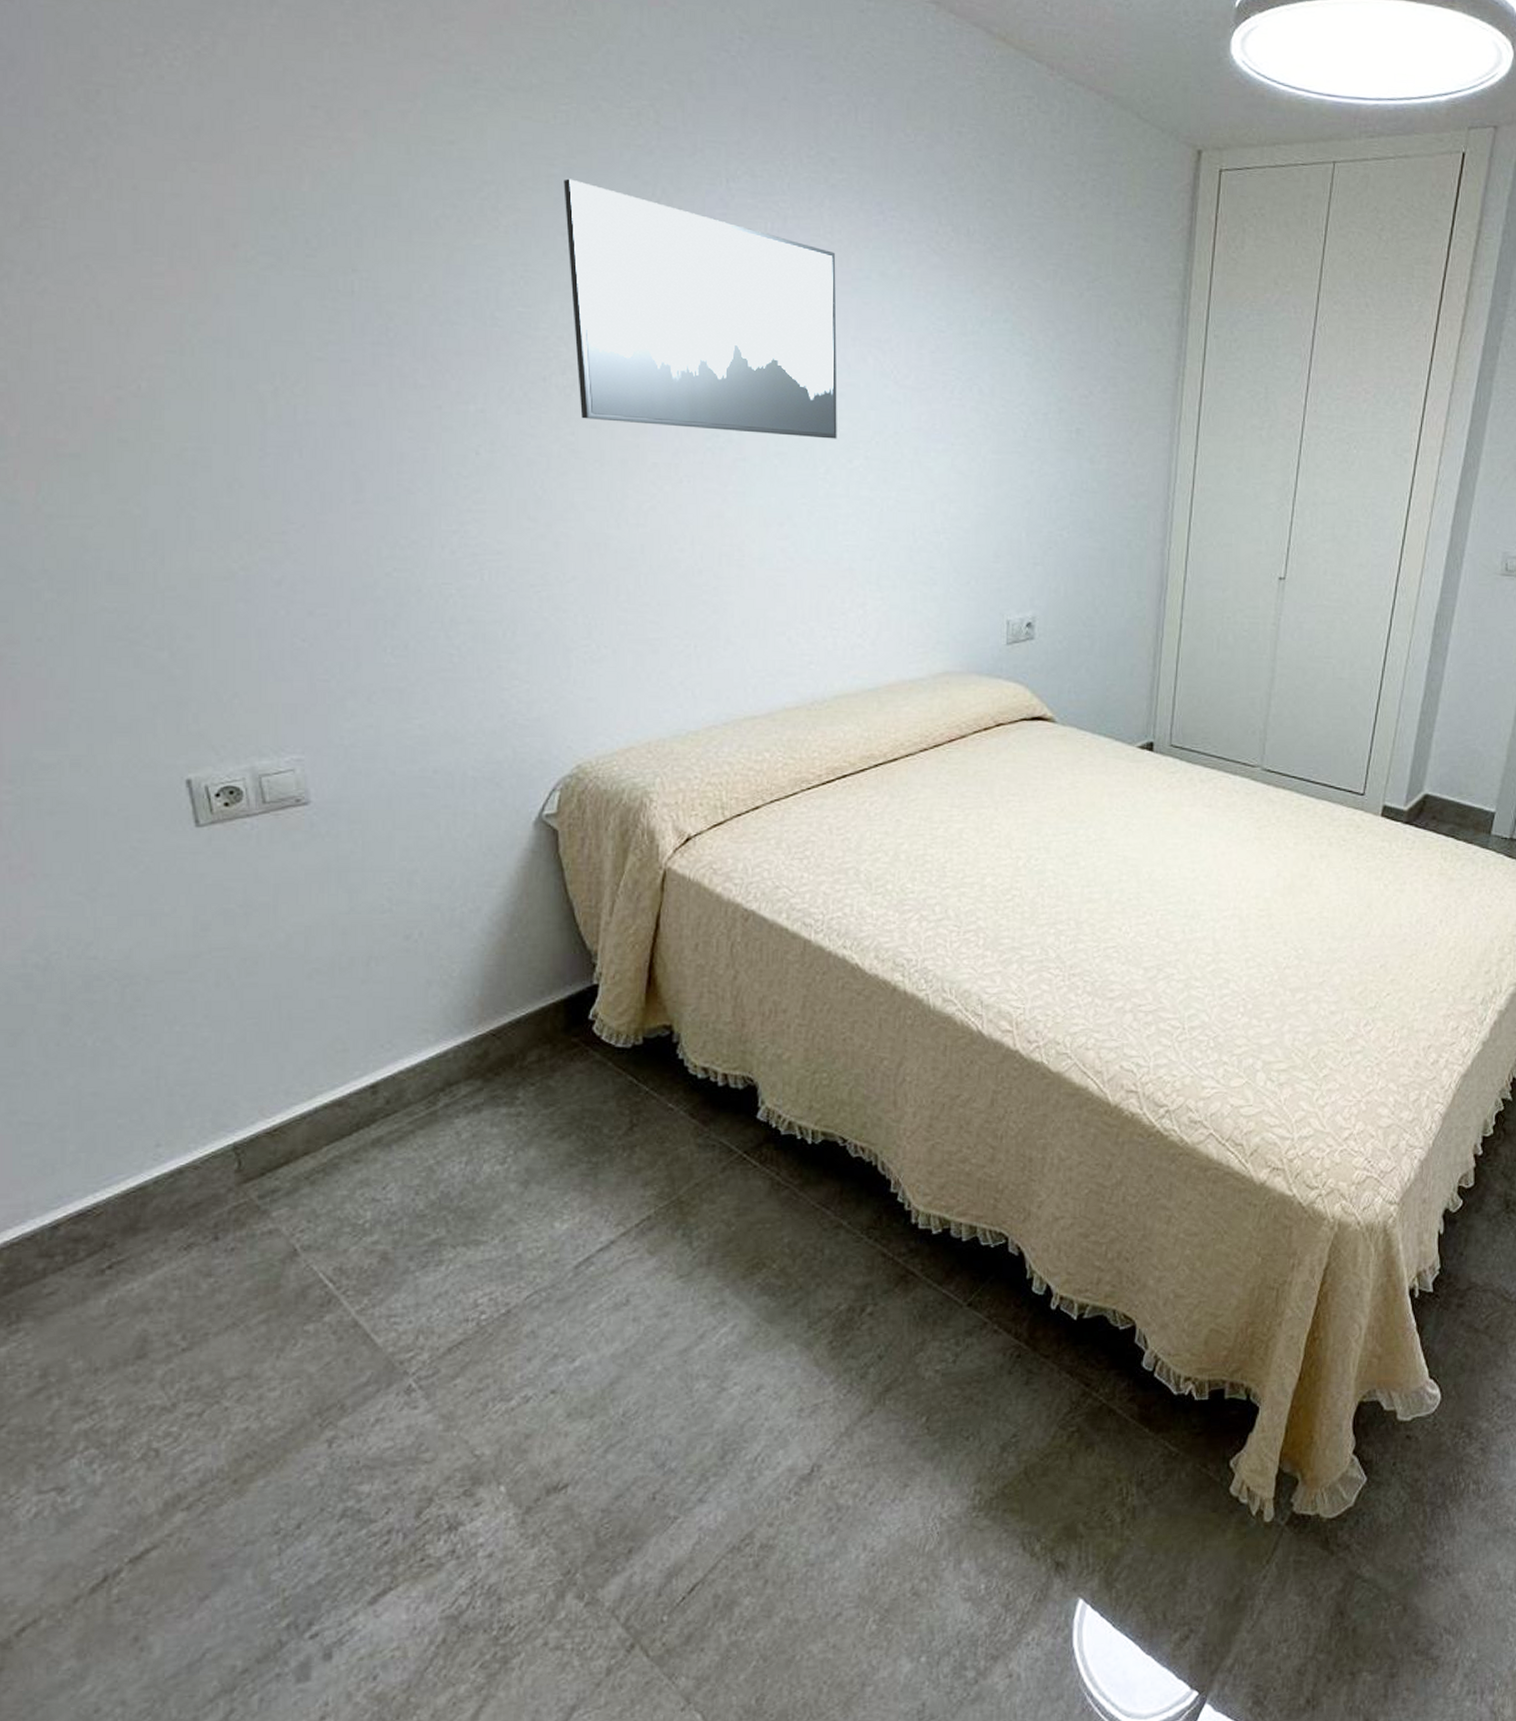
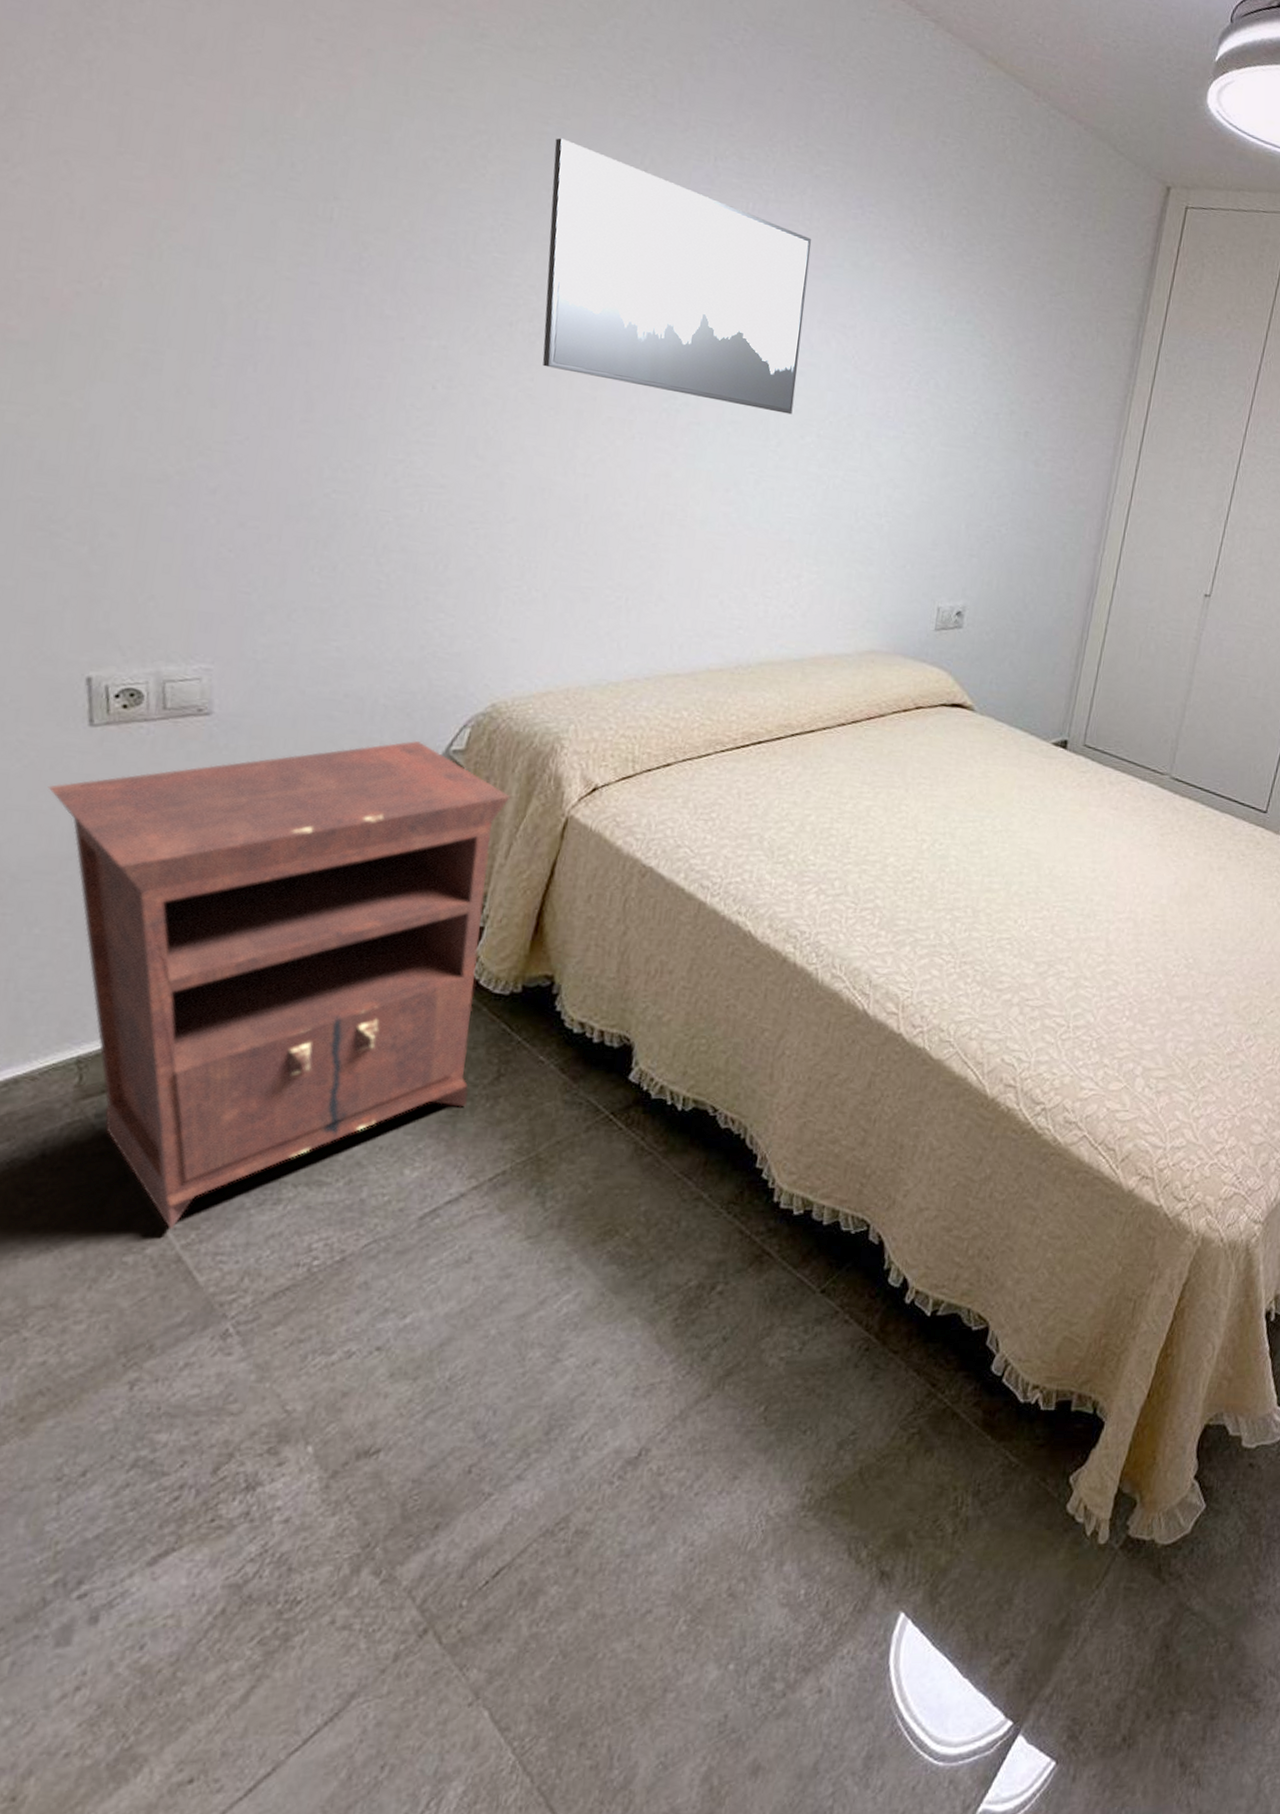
nightstand: none [166,809,607,1297] -> present [48,740,511,1229]

